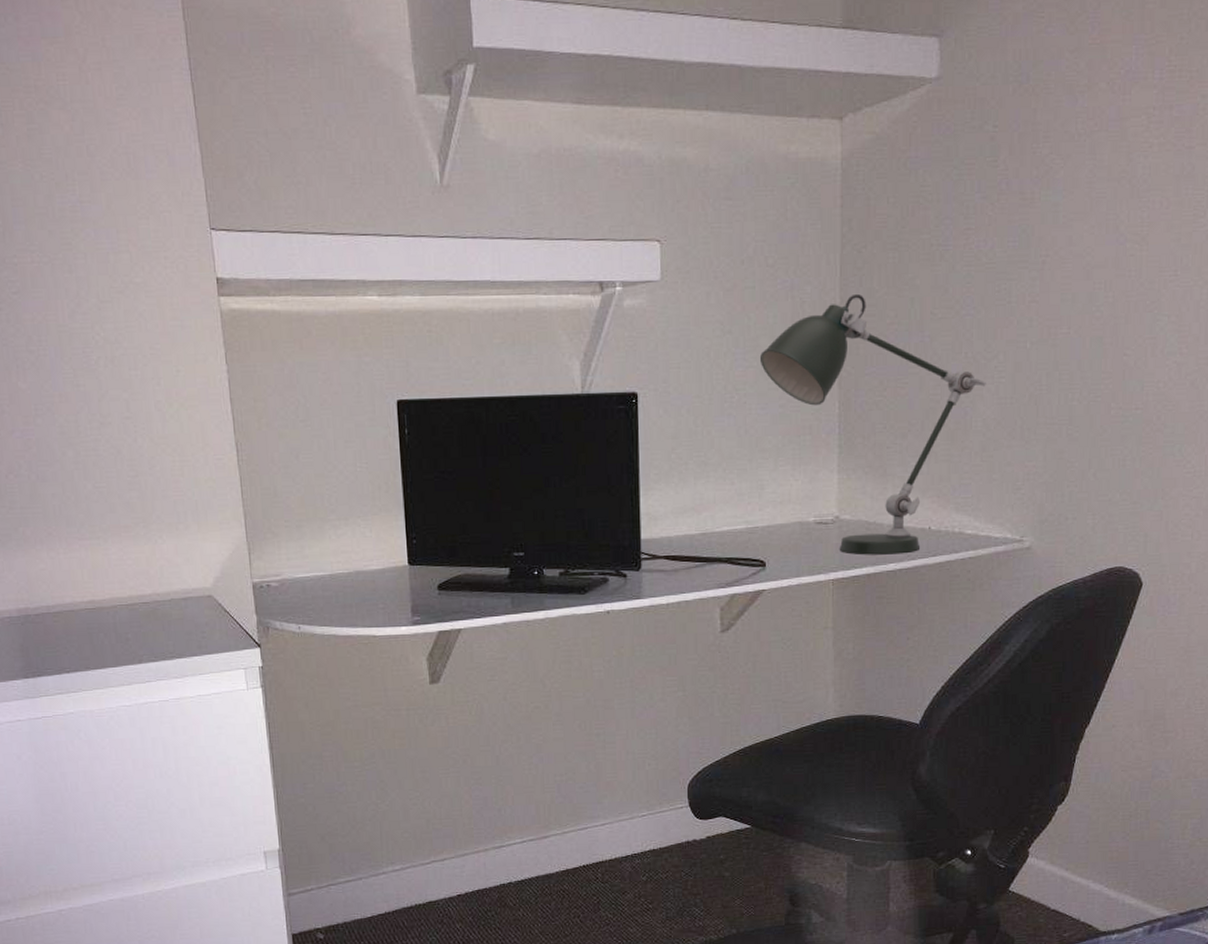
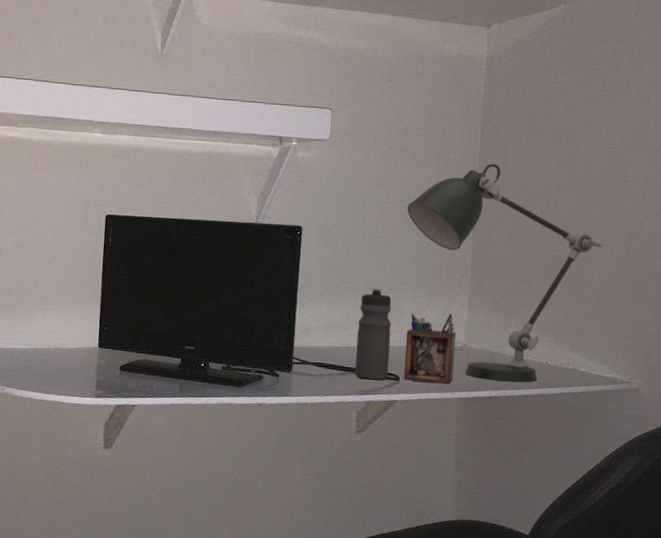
water bottle: none [713,459,753,570] -> present [355,288,392,381]
desk organizer: none [769,481,827,565] -> present [403,312,456,385]

